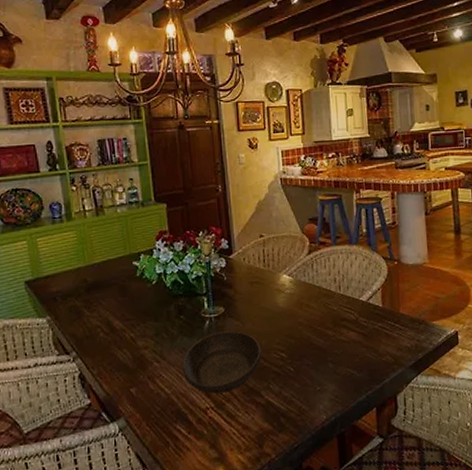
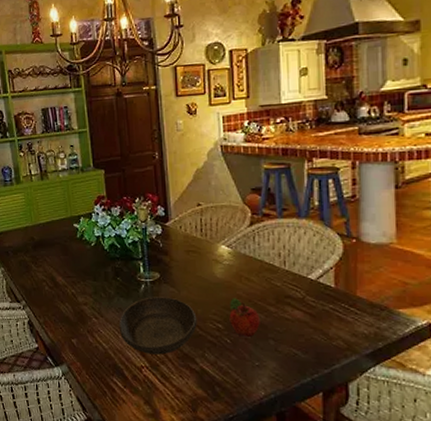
fruit: none [292,325,320,363] -> present [229,298,260,337]

